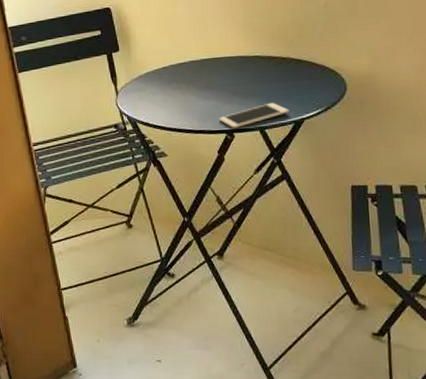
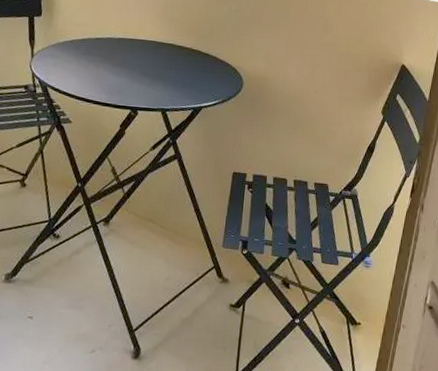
cell phone: present [219,102,290,129] -> none [126,88,191,107]

